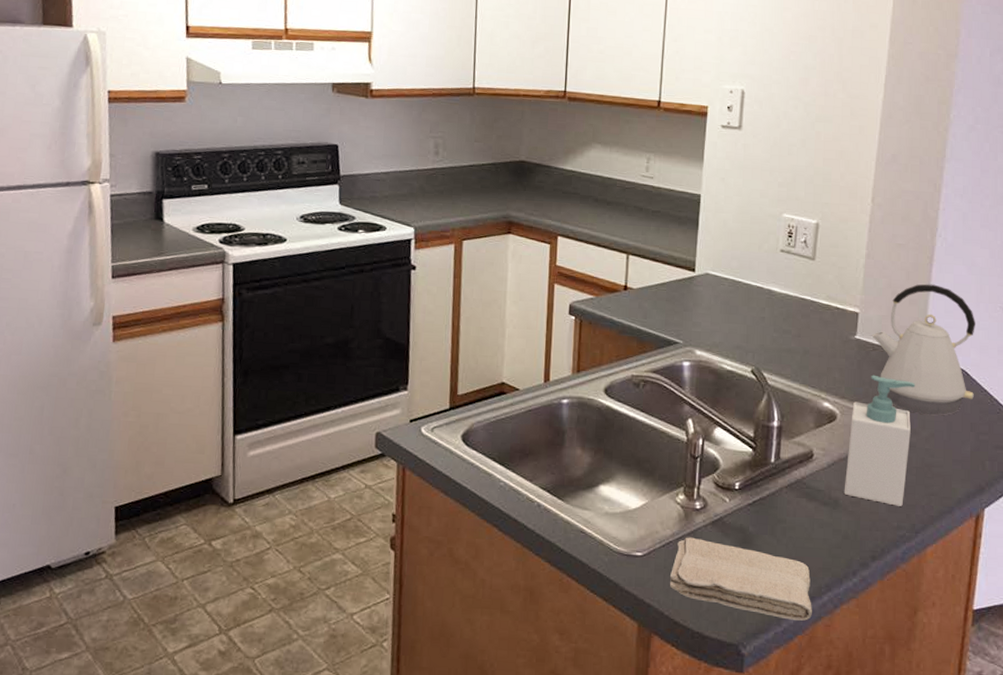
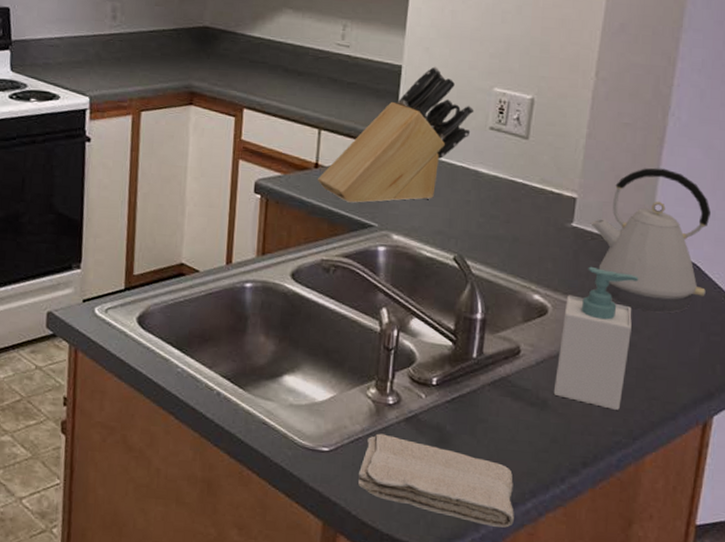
knife block: none [627,195,766,322] -> present [318,66,474,203]

